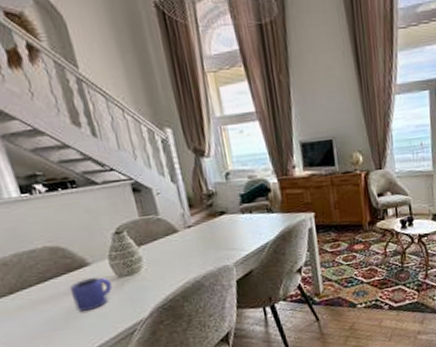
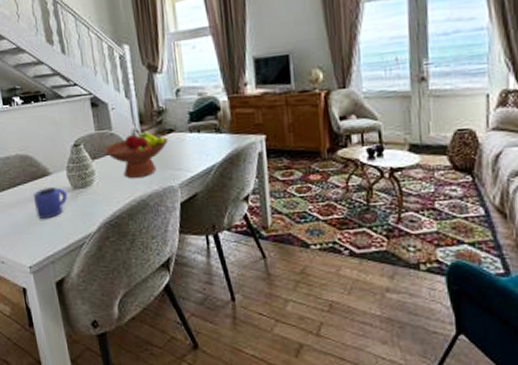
fruit bowl: none [151,212,221,262] -> present [104,128,169,179]

